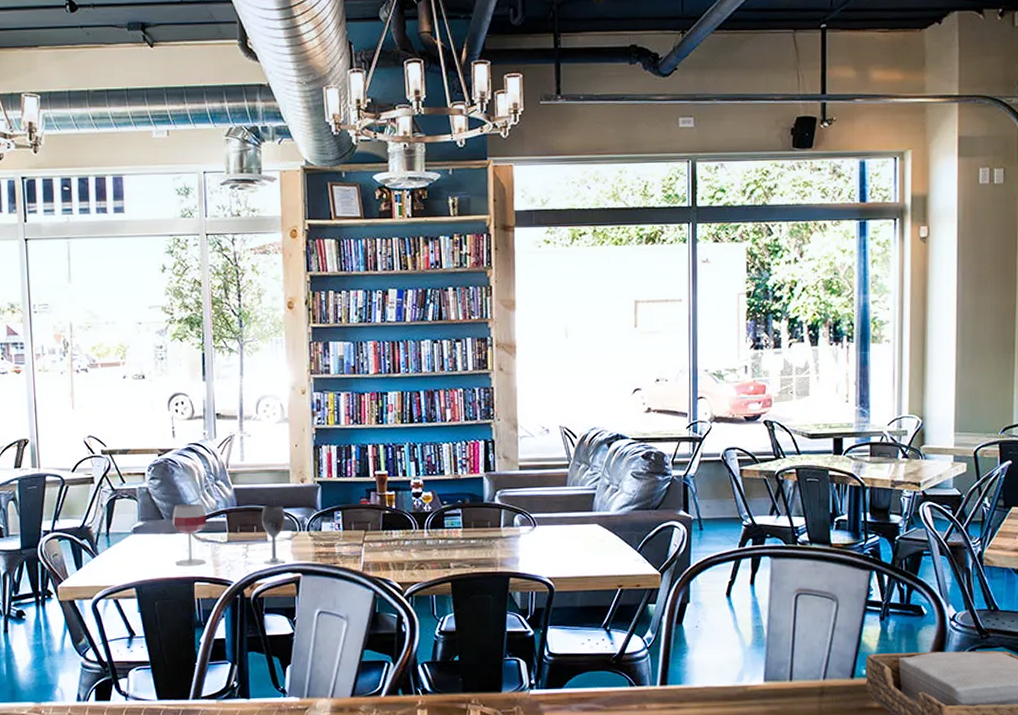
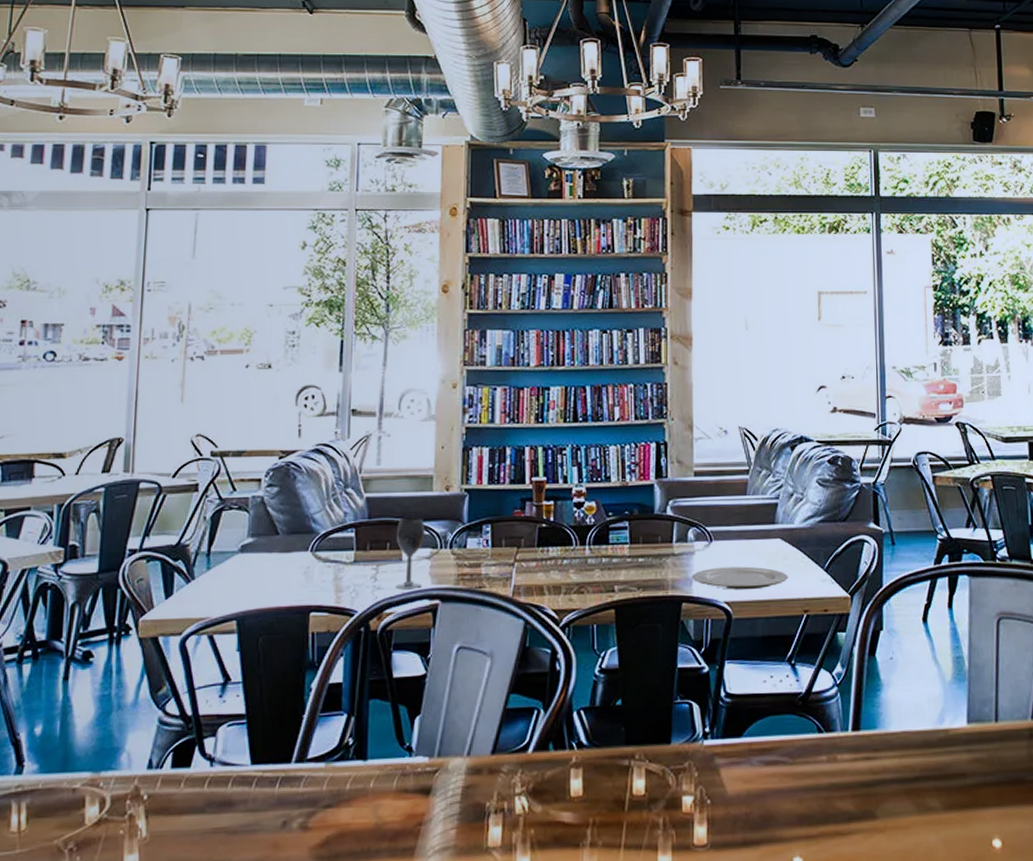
wineglass: present [172,503,207,567] -> none [288,515,331,593]
plate: none [518,547,604,567] -> present [692,566,788,590]

